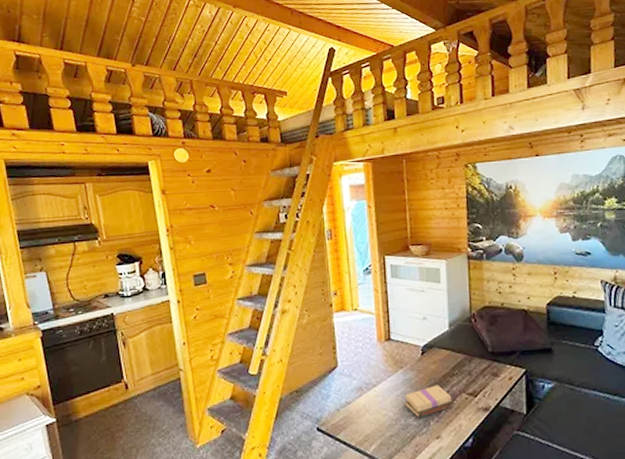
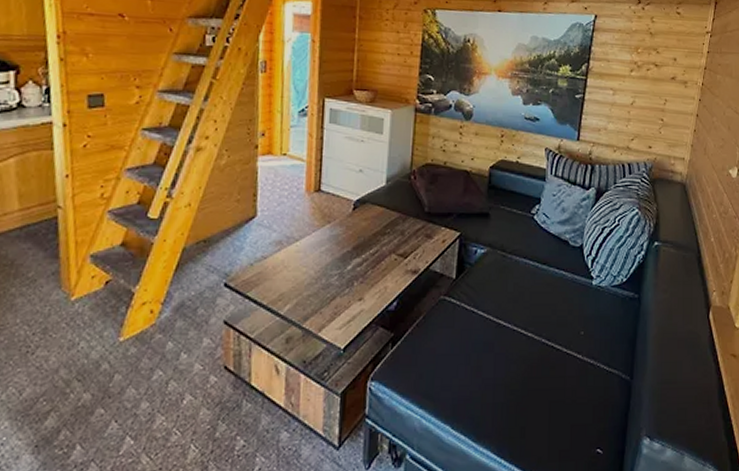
books: present [404,384,454,418] -> none [328,243,382,277]

